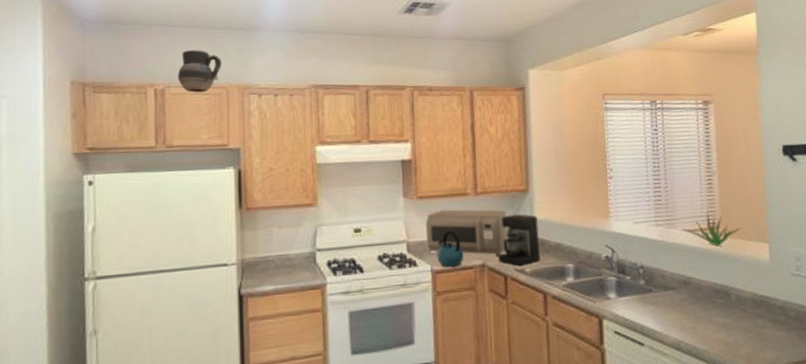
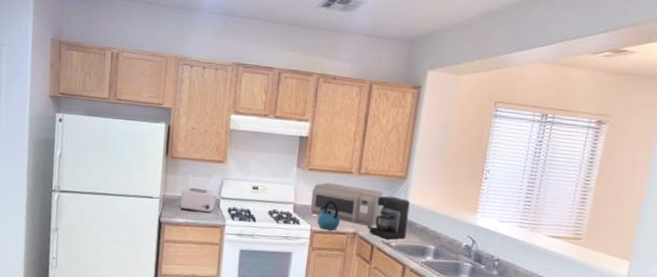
ceramic jug: present [178,50,222,93] -> none [129,22,165,59]
toaster: none [264,241,311,275] -> present [180,187,217,214]
succulent plant: present [684,211,742,246] -> none [546,222,606,255]

